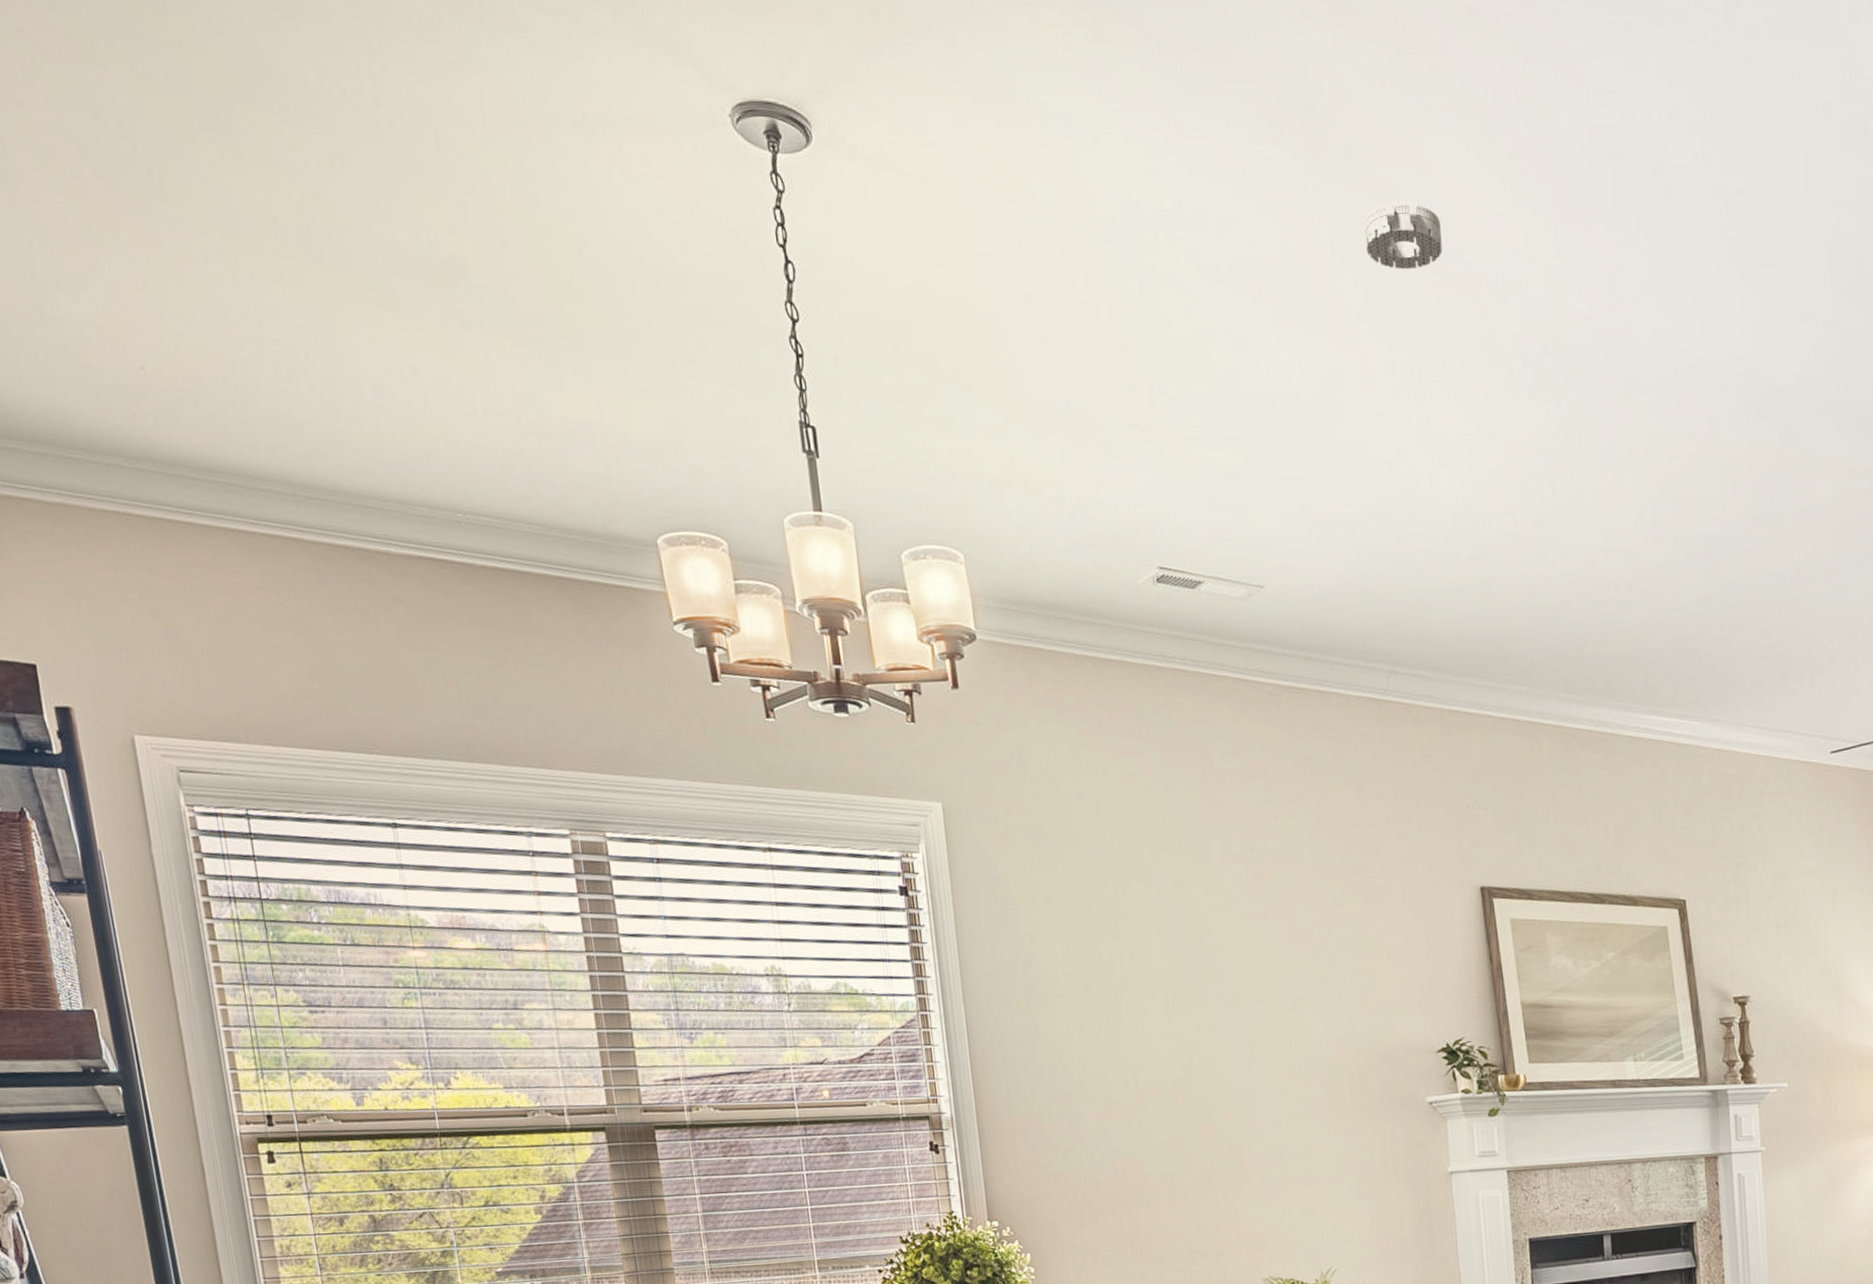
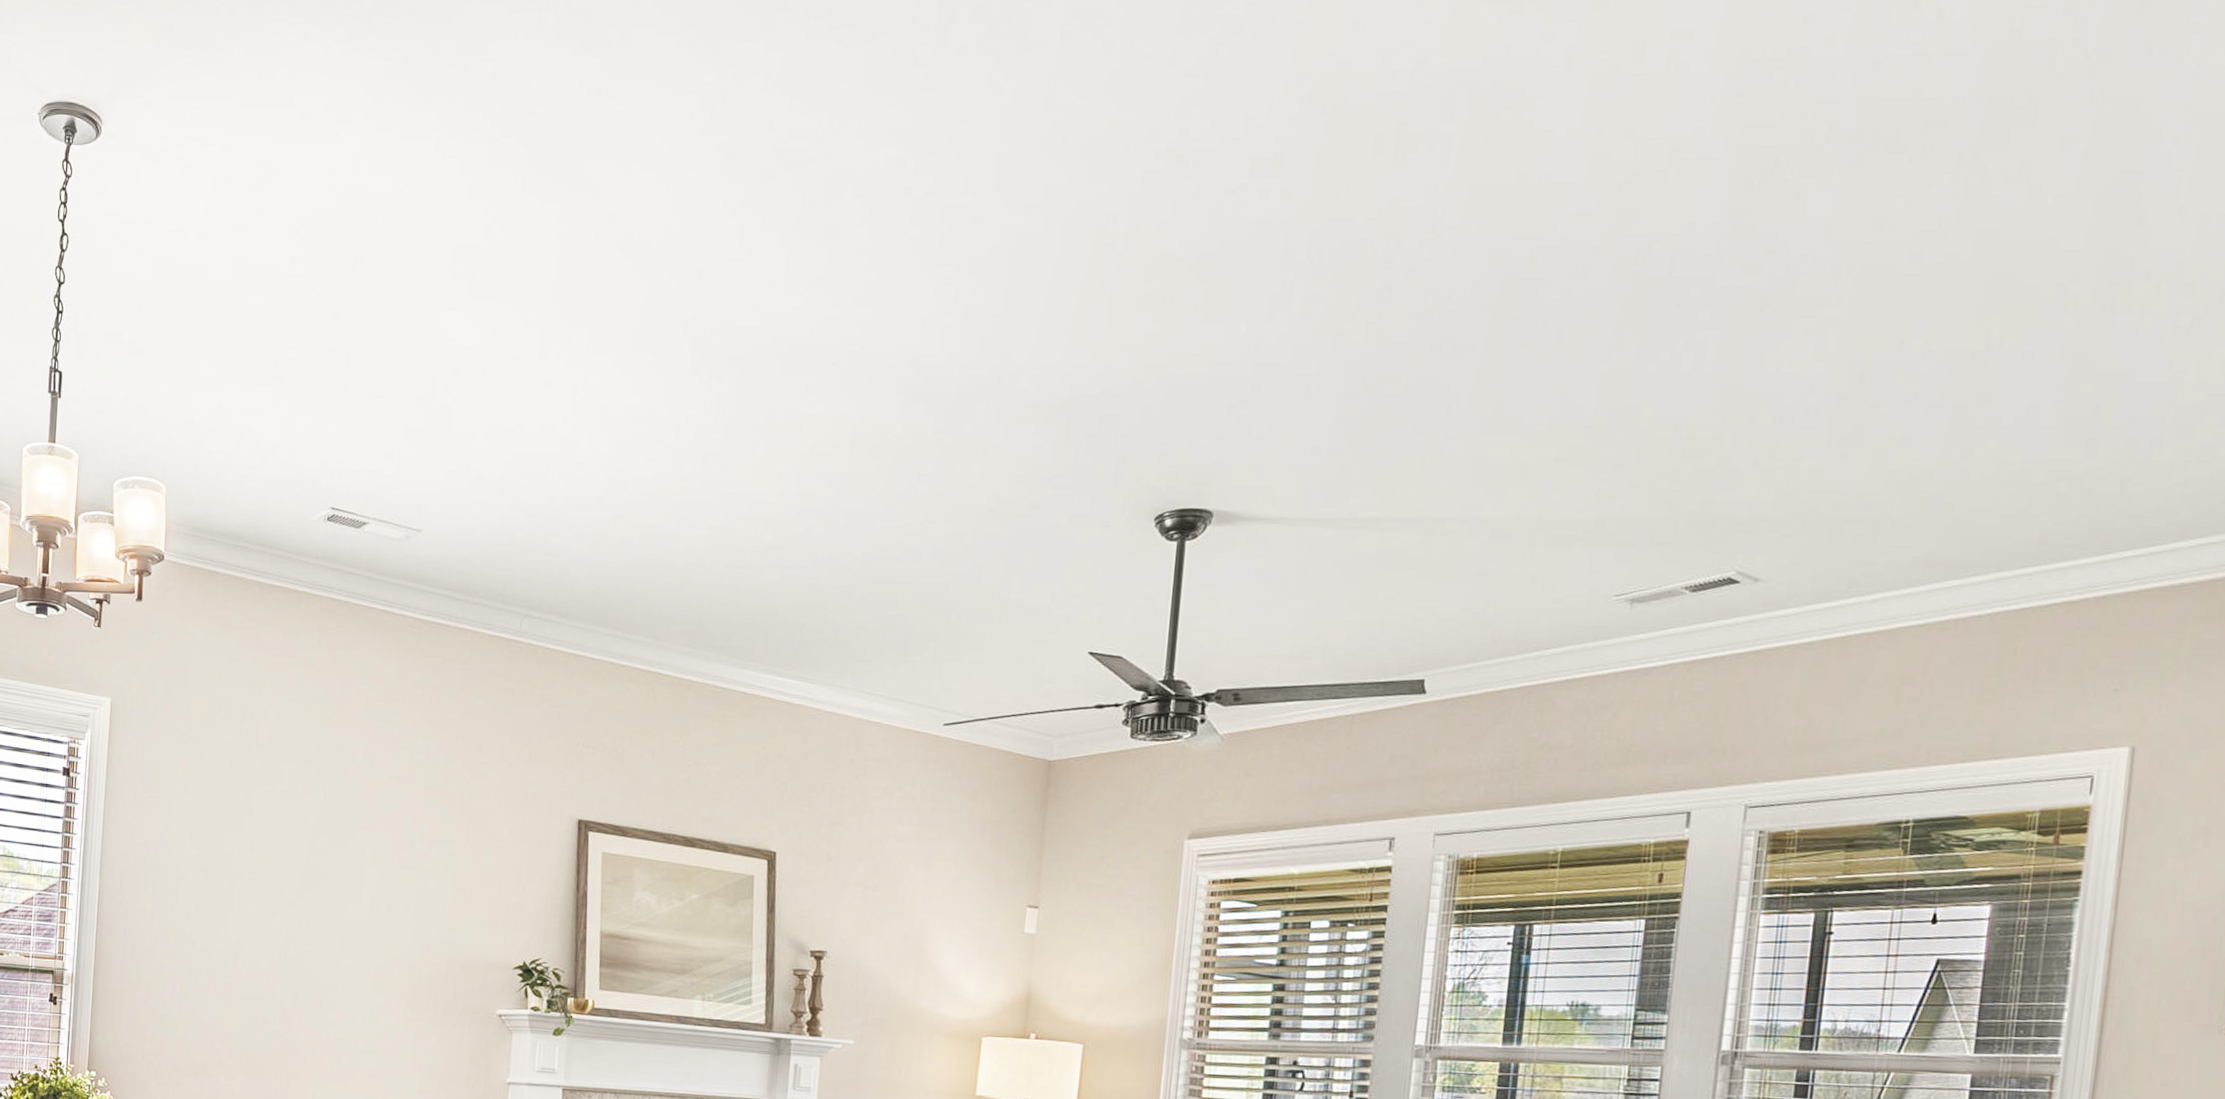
smoke detector: present [1364,201,1442,270] -> none [562,195,634,256]

